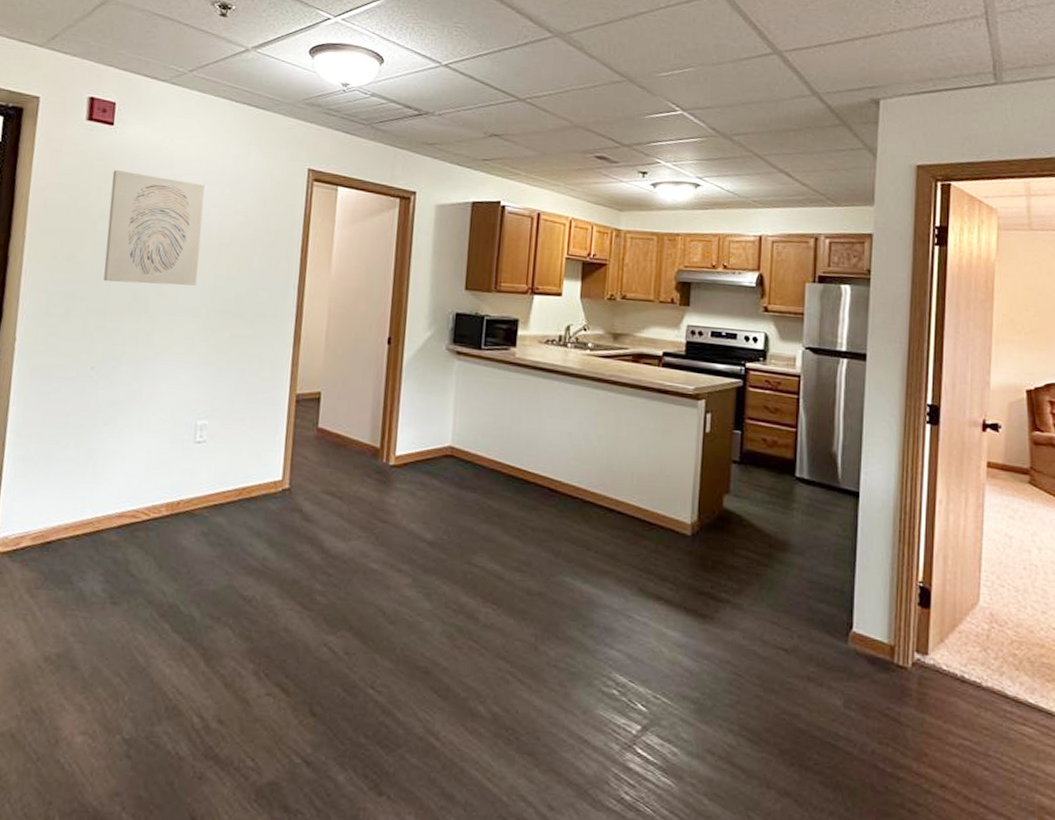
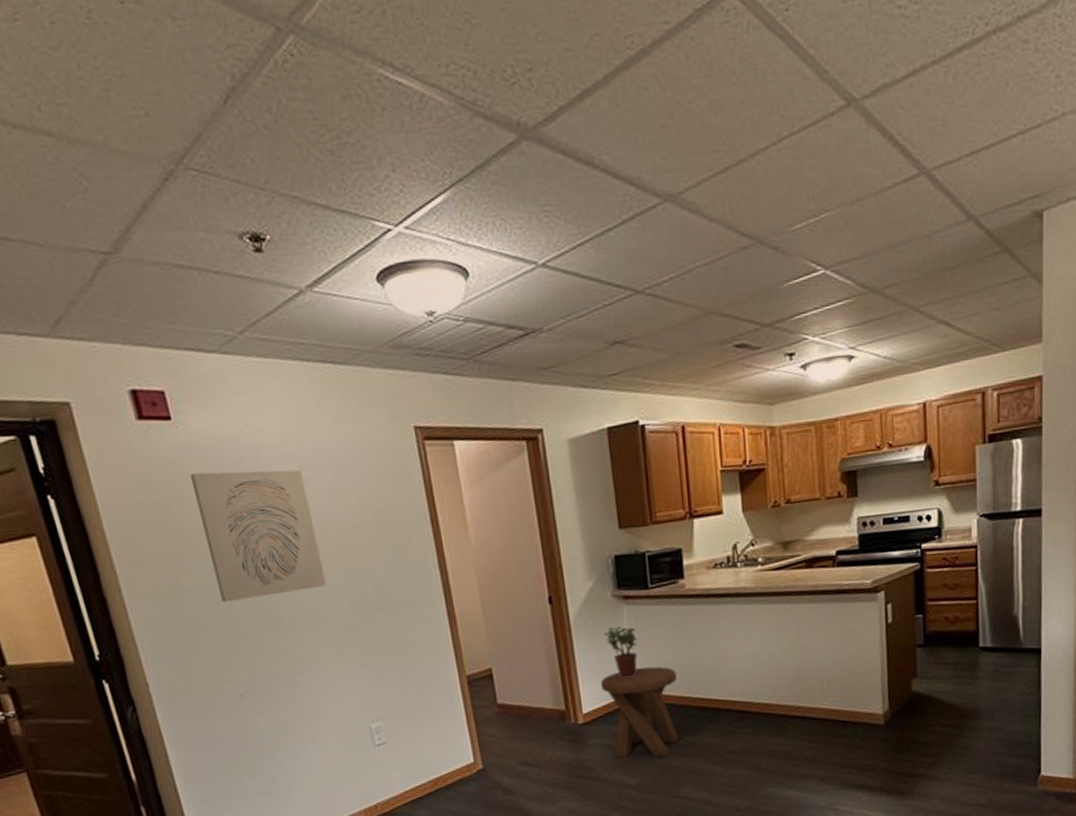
music stool: none [417,421,493,518] -> present [600,666,679,759]
potted plant: none [432,377,463,430] -> present [604,626,638,678]

